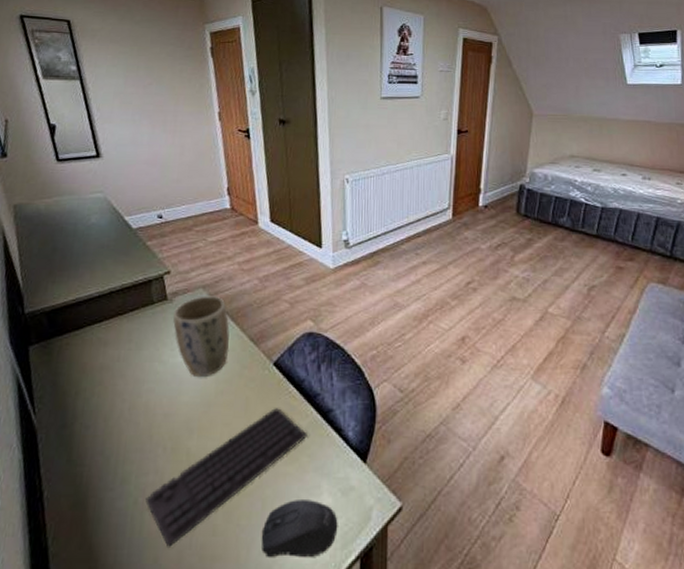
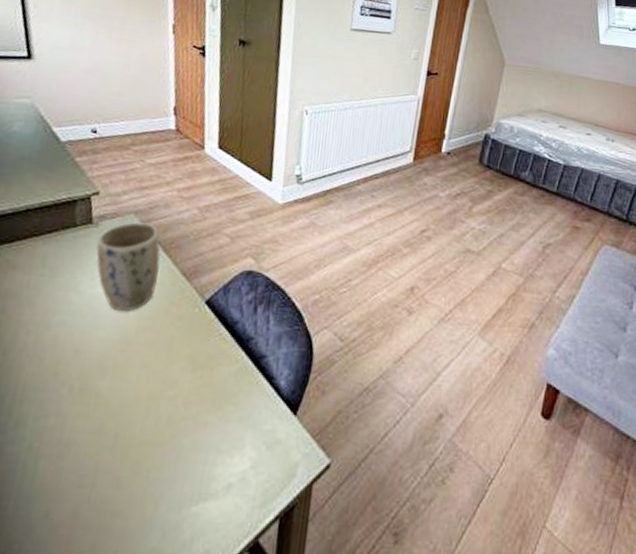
keyboard: present [145,408,307,549] -> none [42,350,235,502]
computer mouse: present [261,500,338,557] -> none [170,452,259,515]

